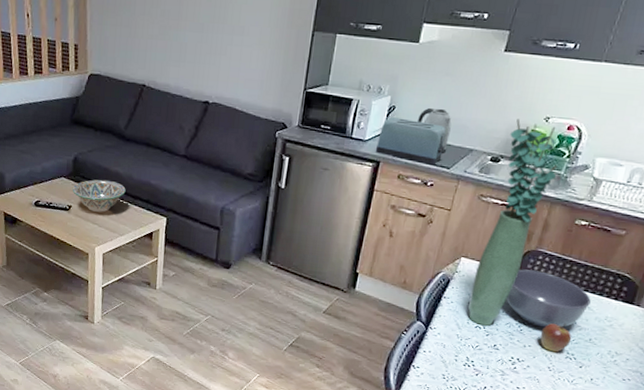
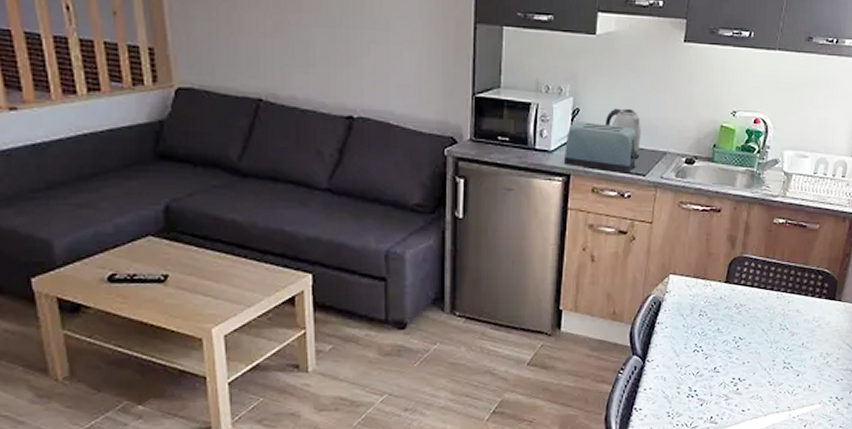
decorative bowl: present [72,179,126,212] -> none [166,232,249,279]
vase: present [468,119,558,327] -> none [684,115,751,349]
bowl: present [506,269,591,328] -> none [720,278,798,340]
fruit: present [540,323,572,352] -> none [757,330,786,364]

